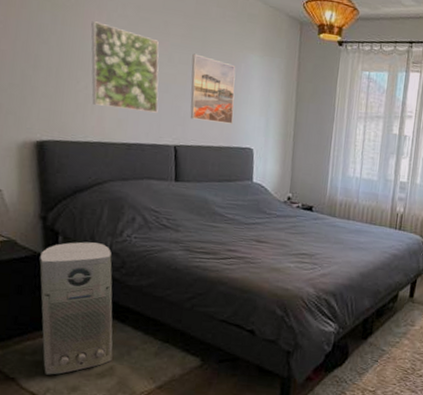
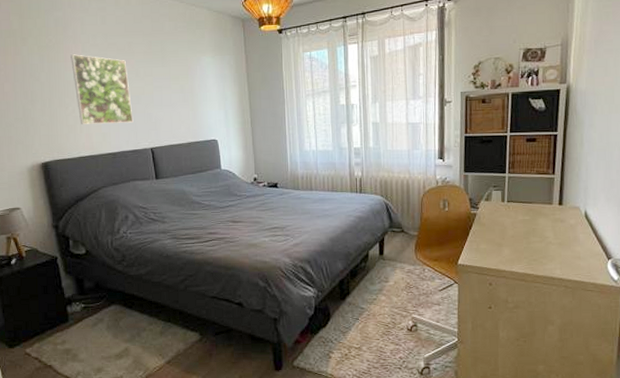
air purifier: present [39,241,113,375] -> none [57,242,126,360]
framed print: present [190,53,236,124] -> none [155,65,197,123]

